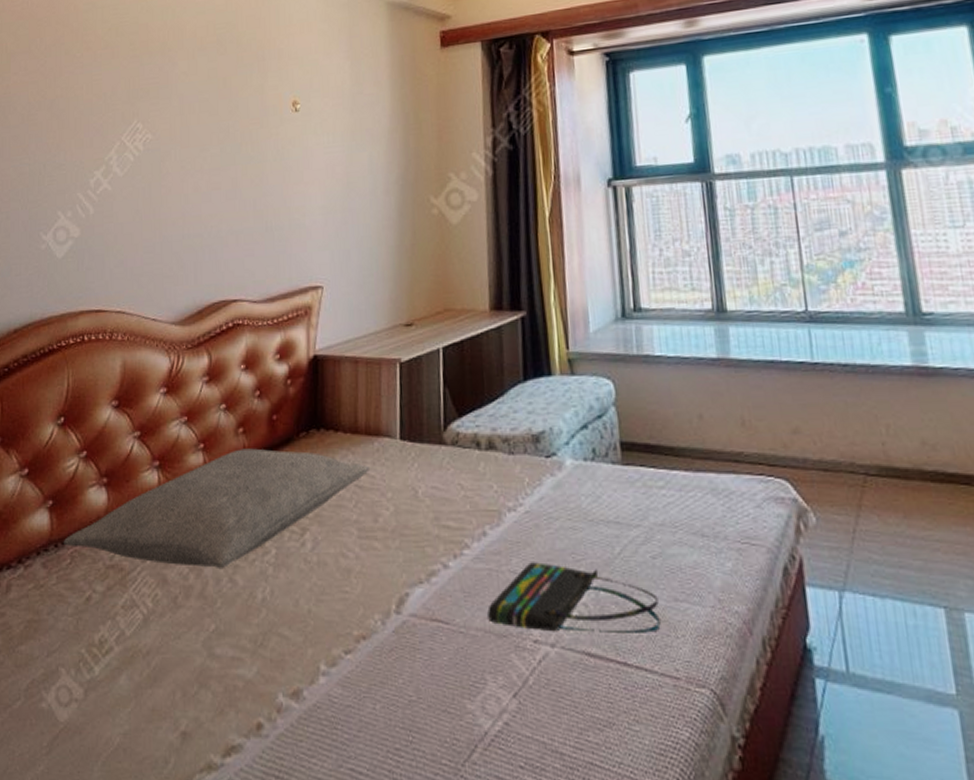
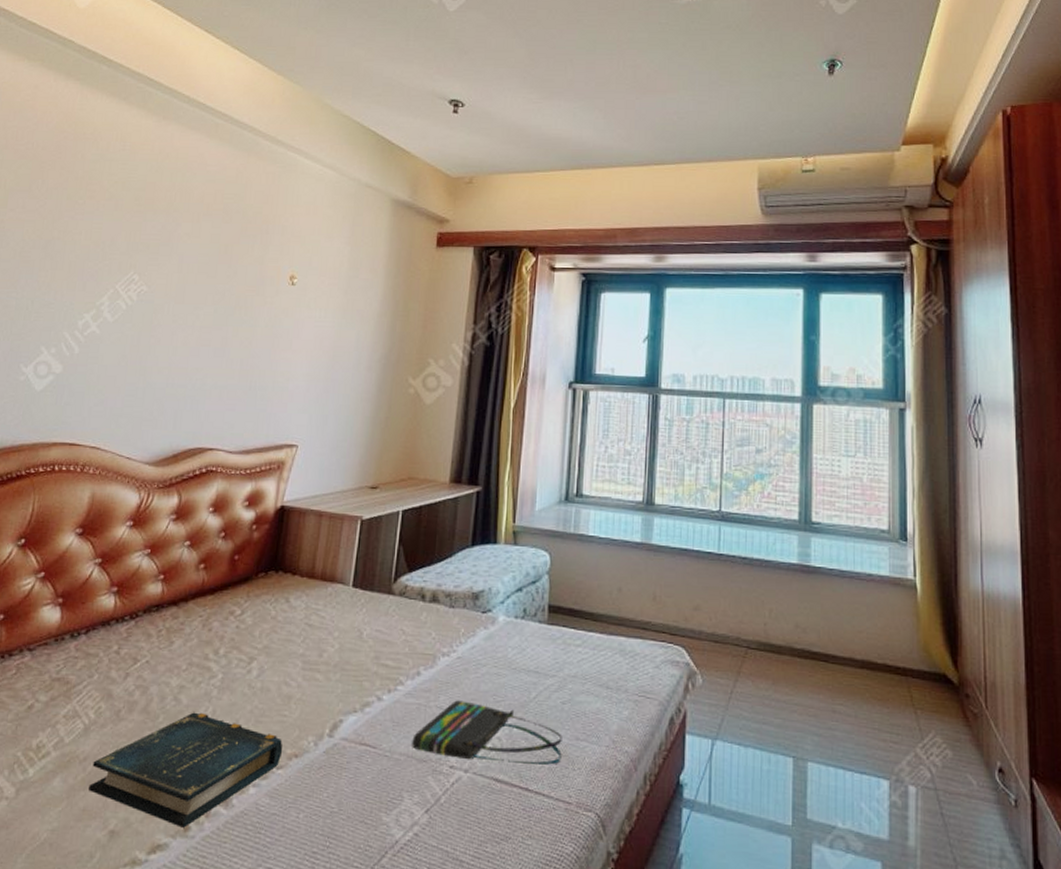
pillow: present [63,448,369,570] -> none [10,582,321,689]
book: none [155,594,349,726] -> present [89,712,283,828]

